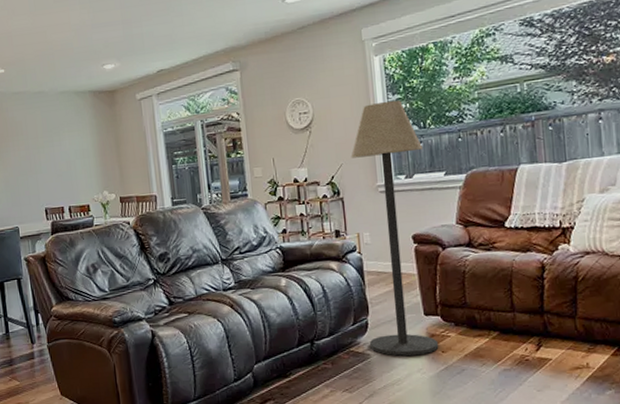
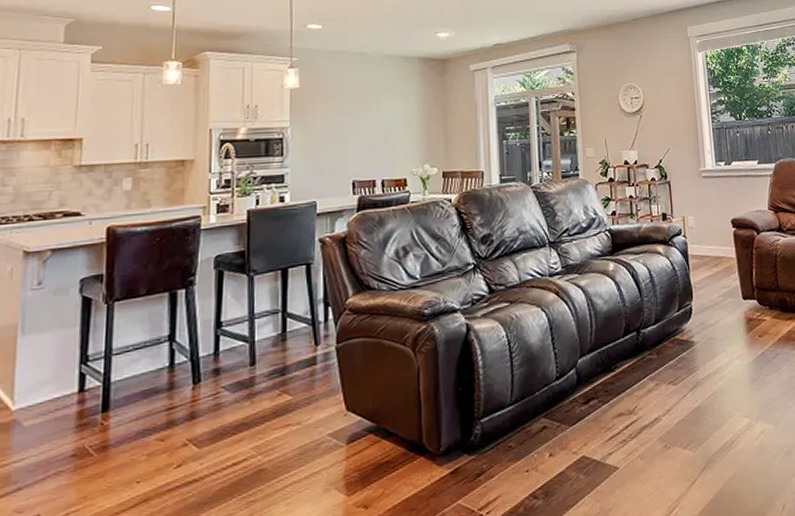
floor lamp: present [351,100,439,356] -> none [677,92,756,343]

